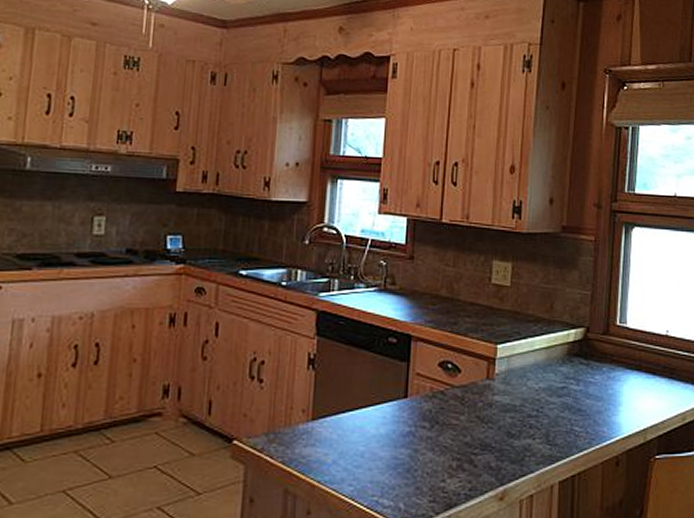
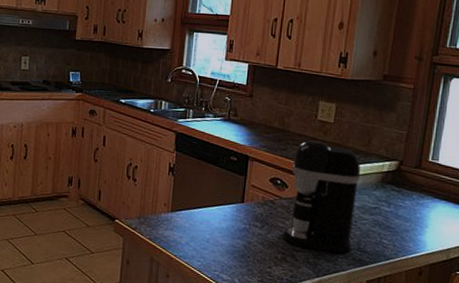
coffee maker: none [458,310,545,451] -> present [283,140,361,254]

